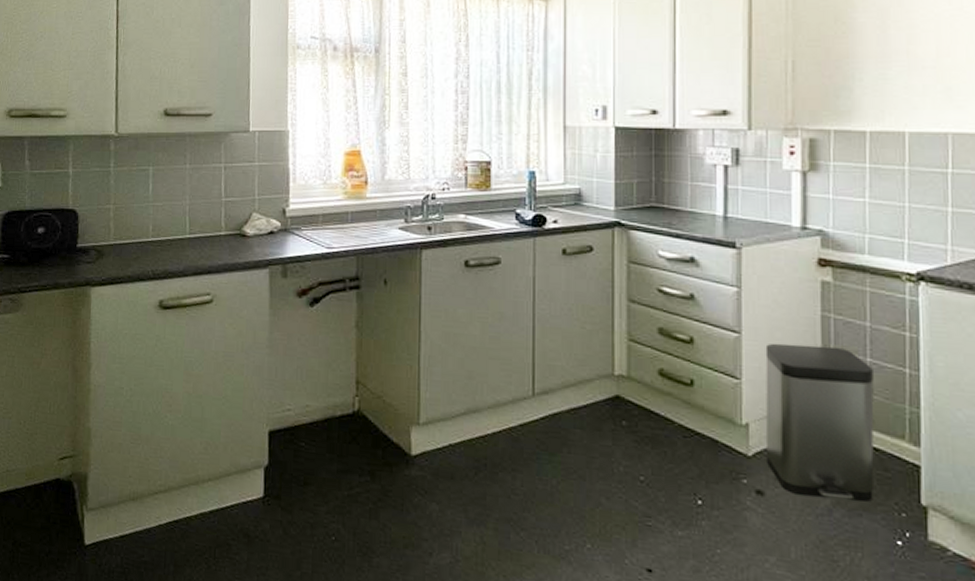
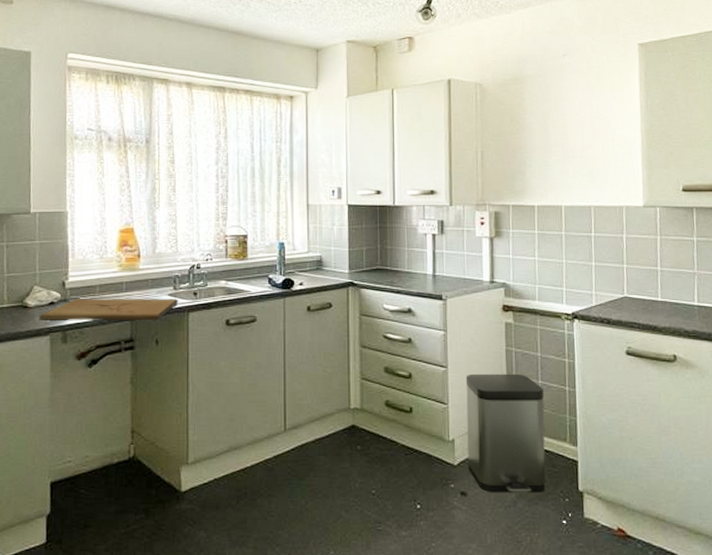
cutting board: none [258,229,410,257] -> present [39,298,178,320]

